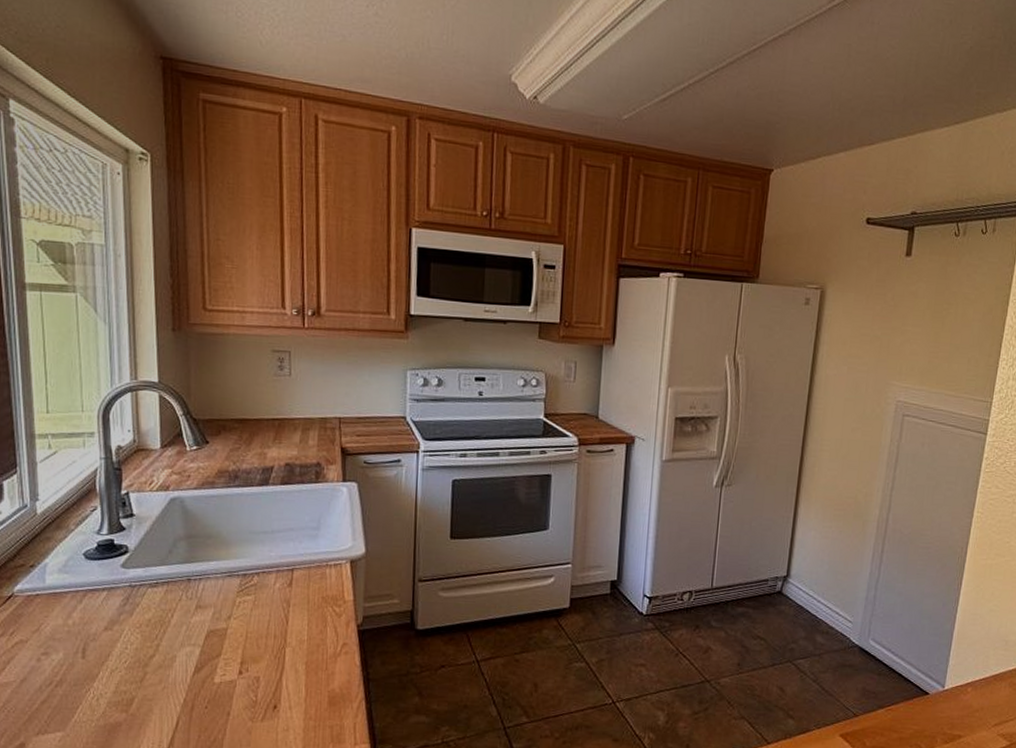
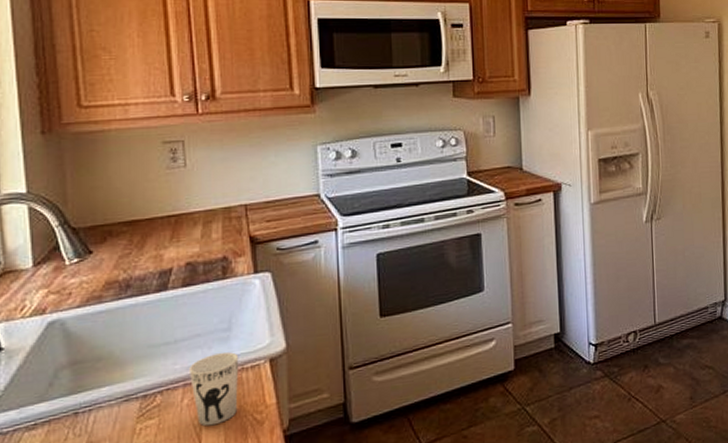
cup: none [282,548,325,610] -> present [190,352,239,426]

